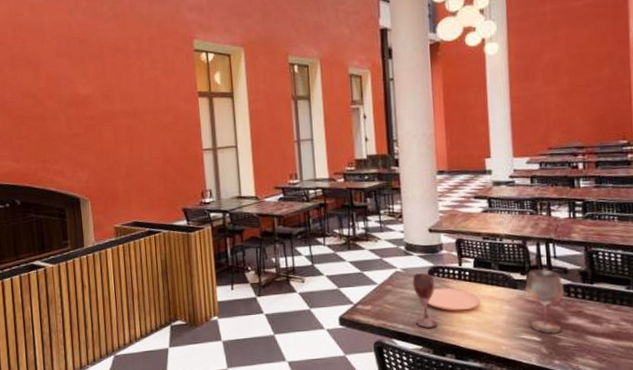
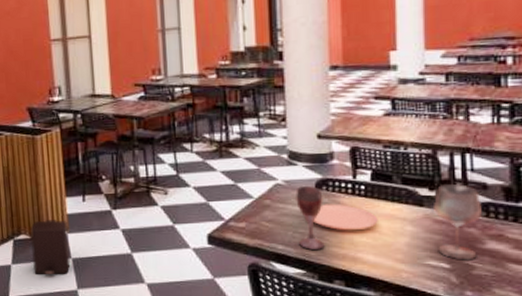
pedal bin: none [185,307,221,356] -> present [30,220,70,274]

